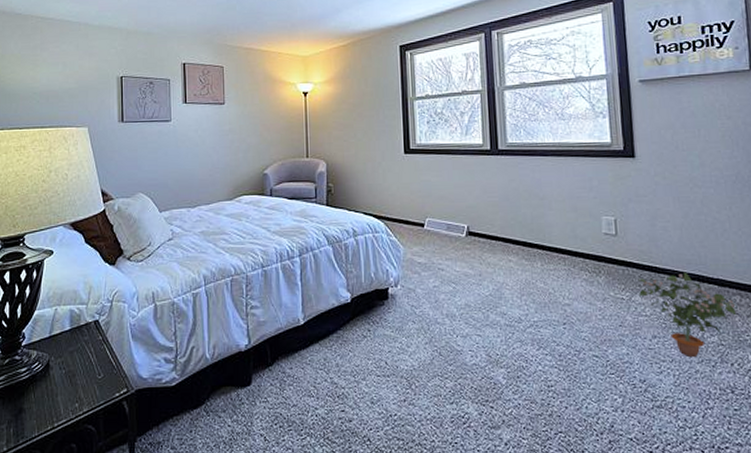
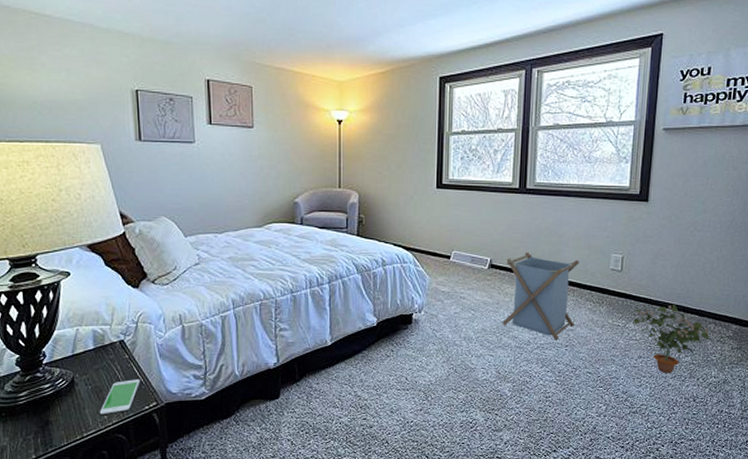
phone: none [71,363,112,403] -> present [99,379,141,416]
laundry basket: none [485,217,570,317] -> present [503,252,580,341]

